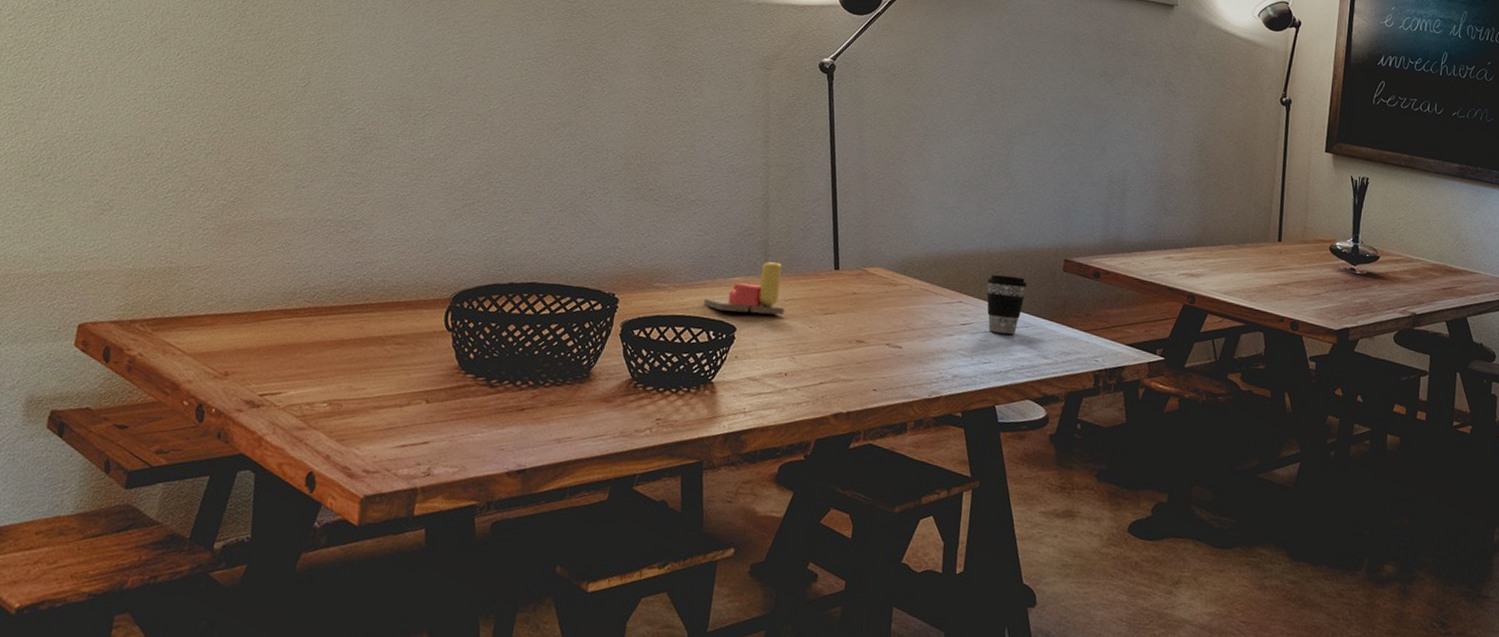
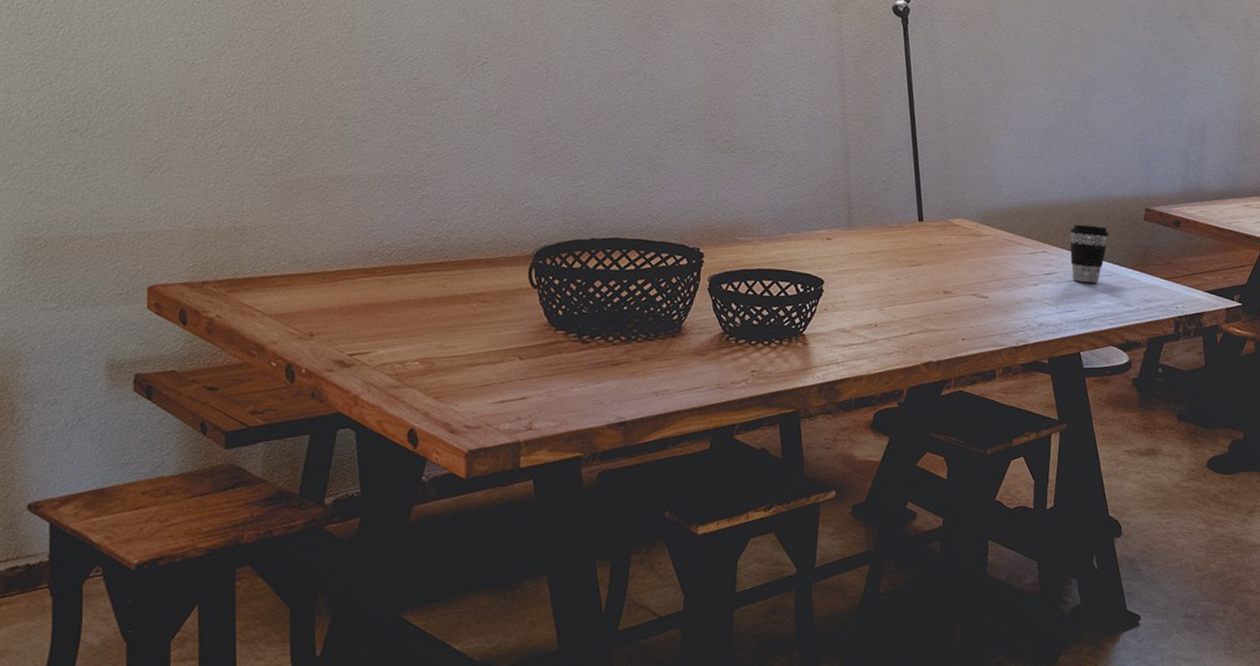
candle: present [703,262,785,315] -> none [789,214,871,267]

